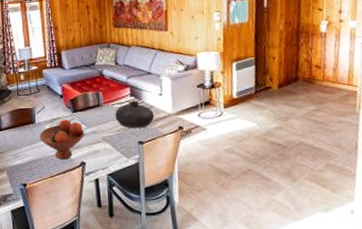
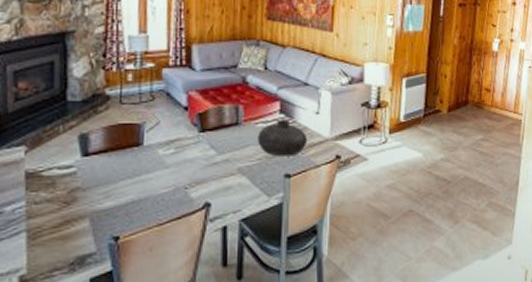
fruit bowl: present [39,119,84,160] -> none [146,141,213,200]

